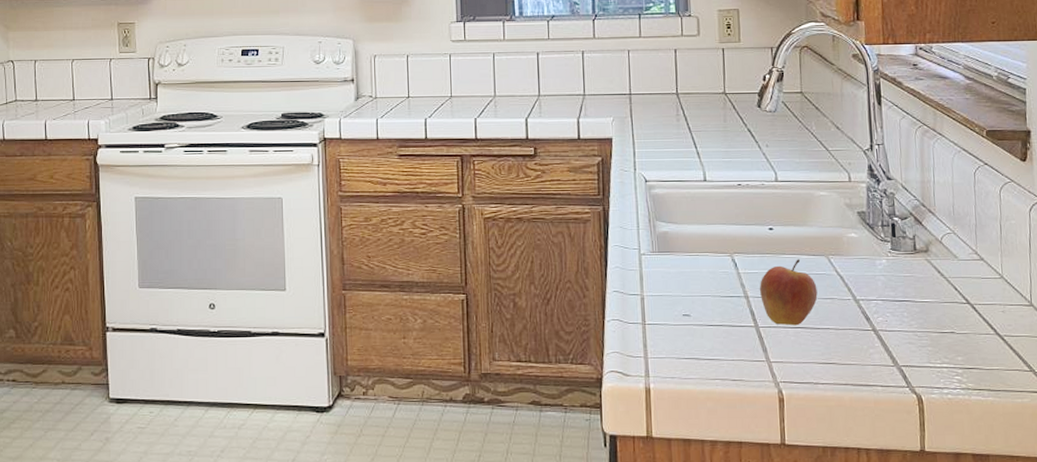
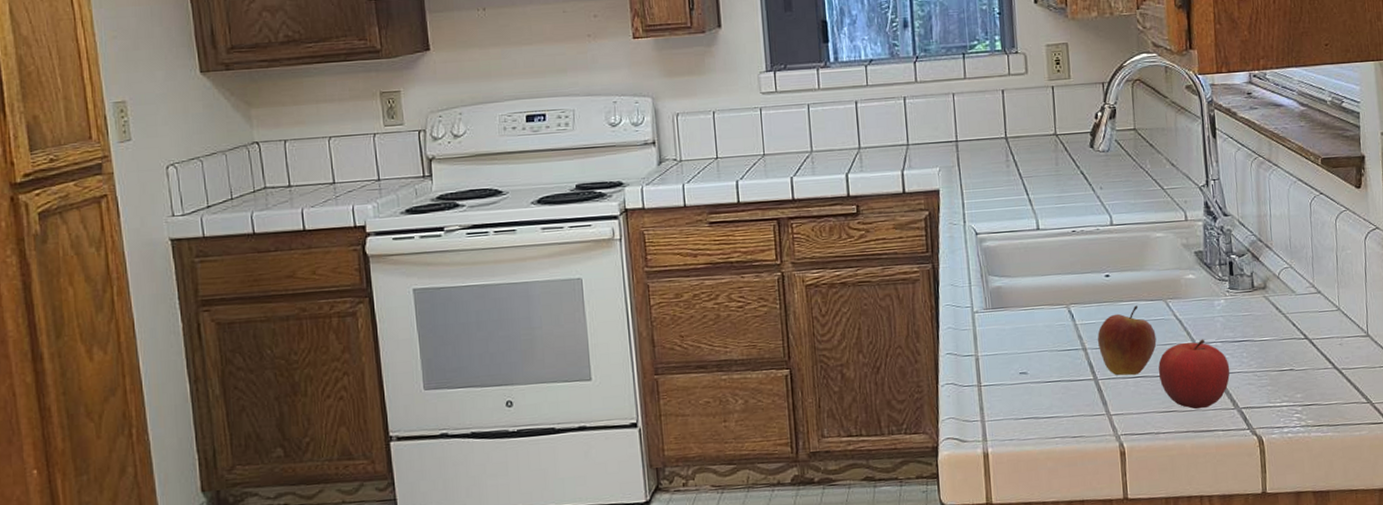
fruit: none [819,296,891,364] -> present [1158,339,1230,410]

